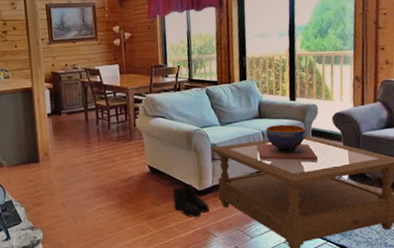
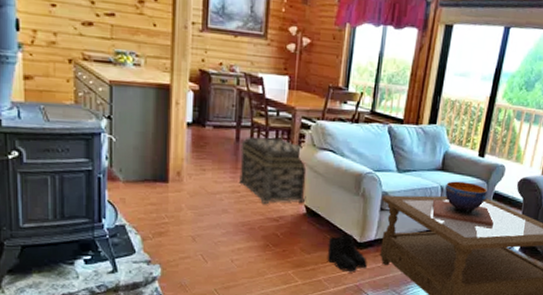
basket: none [90,110,148,168] -> present [239,133,307,204]

